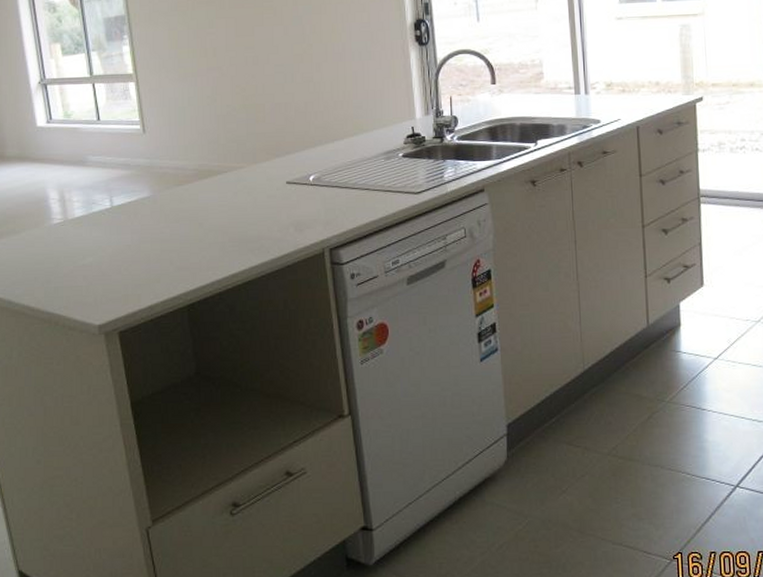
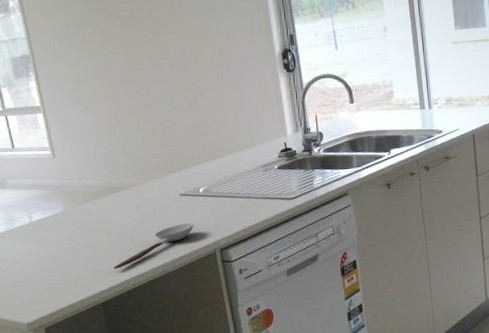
spoon: none [203,216,301,266] -> present [113,222,195,269]

